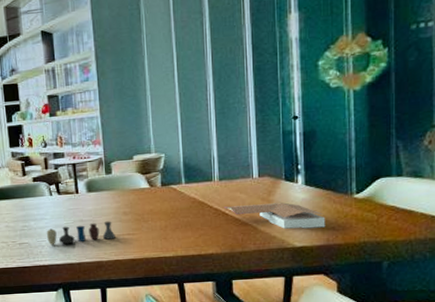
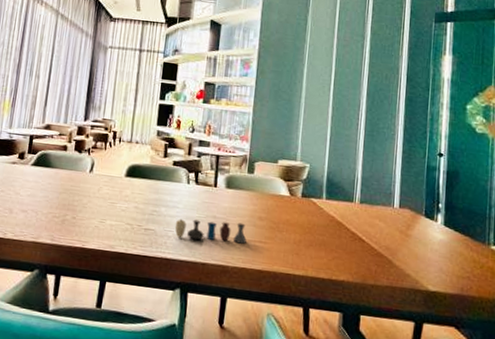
book: present [224,202,326,229] -> none [361,232,461,275]

